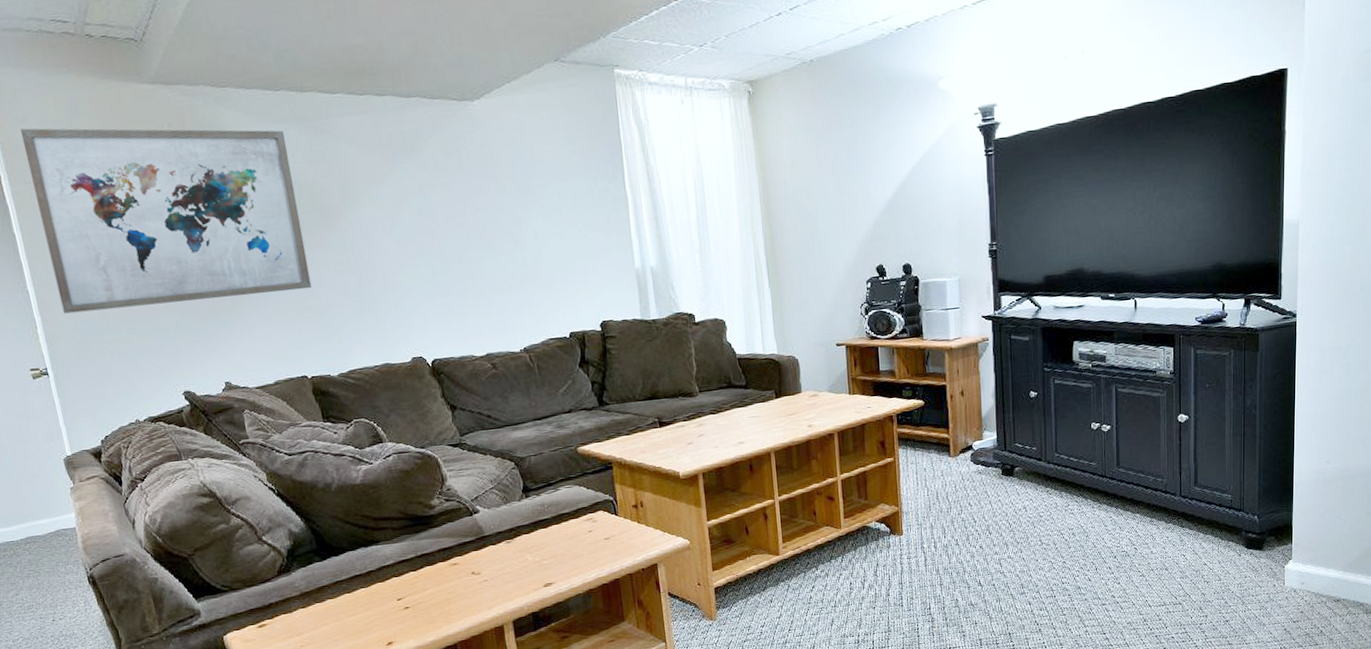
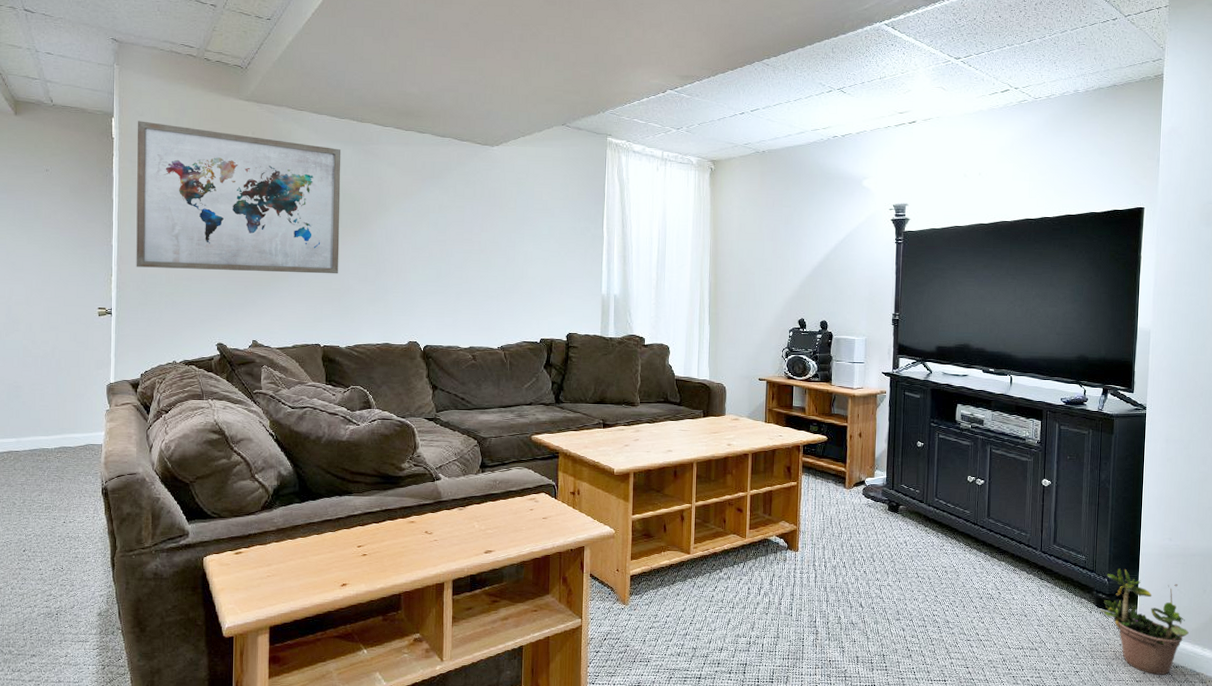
potted plant: none [1249,502,1351,612] -> present [1099,568,1189,675]

